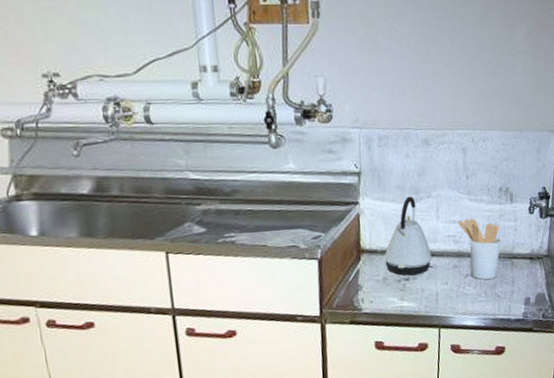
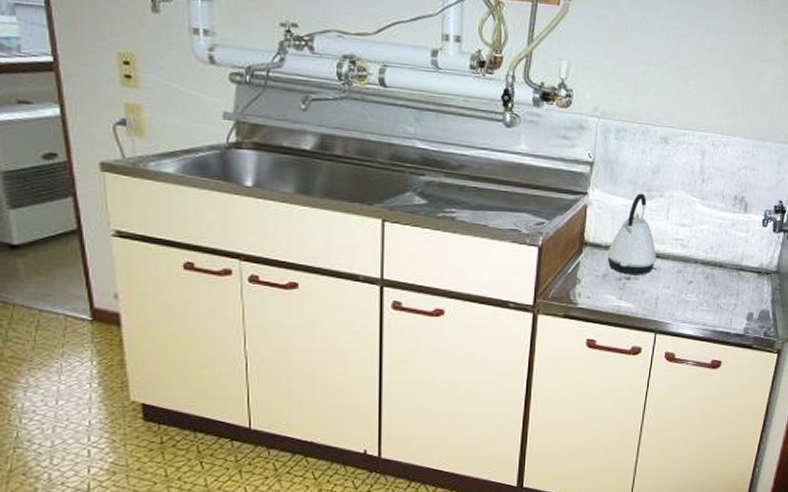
utensil holder: present [457,218,501,280] -> none [687,223,730,288]

